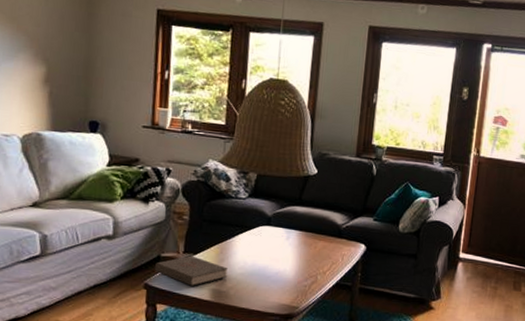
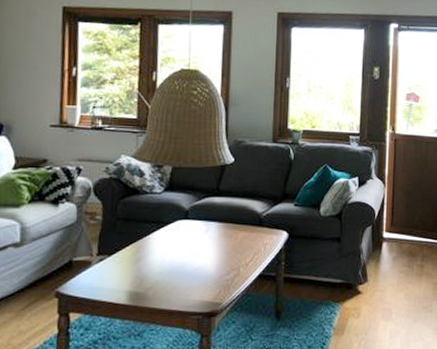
book: present [154,255,228,286] -> none [66,257,145,290]

